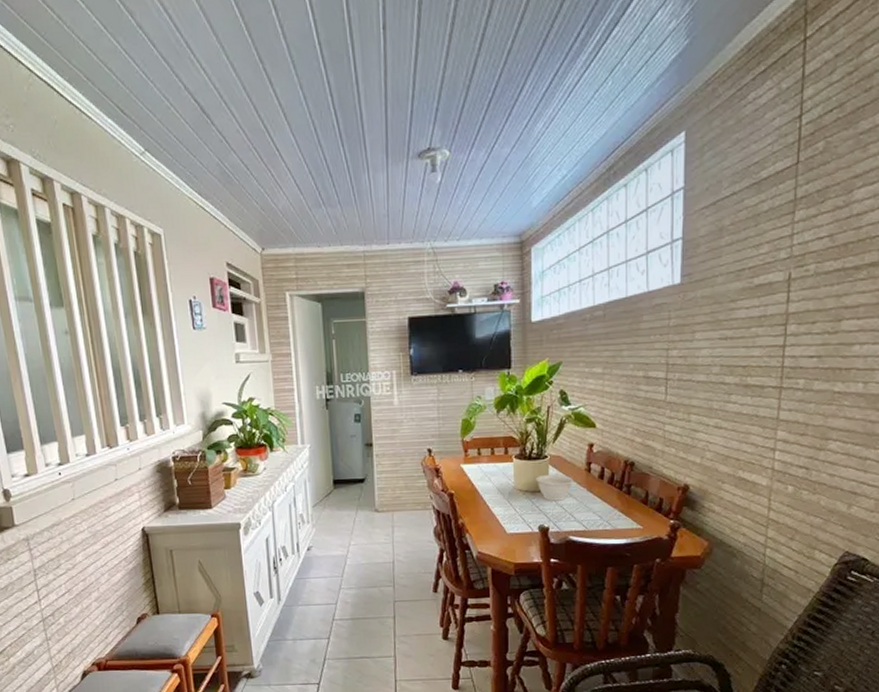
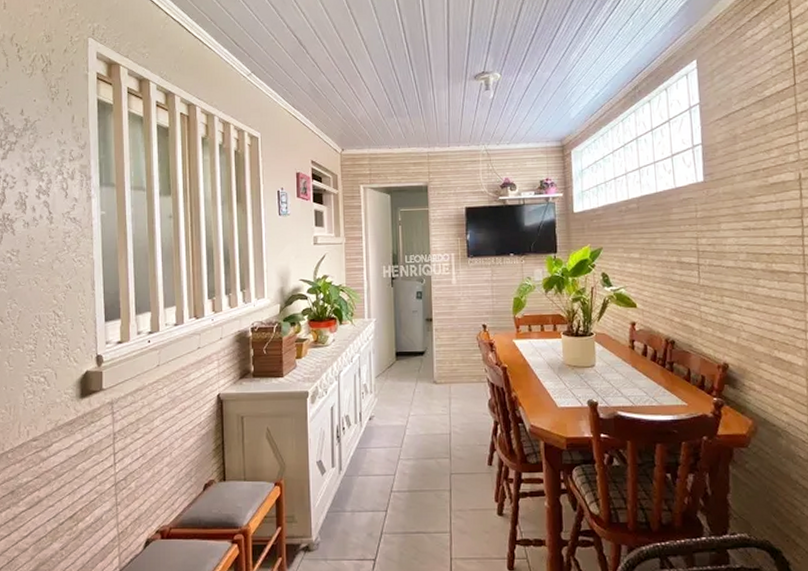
bowl: present [535,474,574,501] -> none [582,350,619,377]

